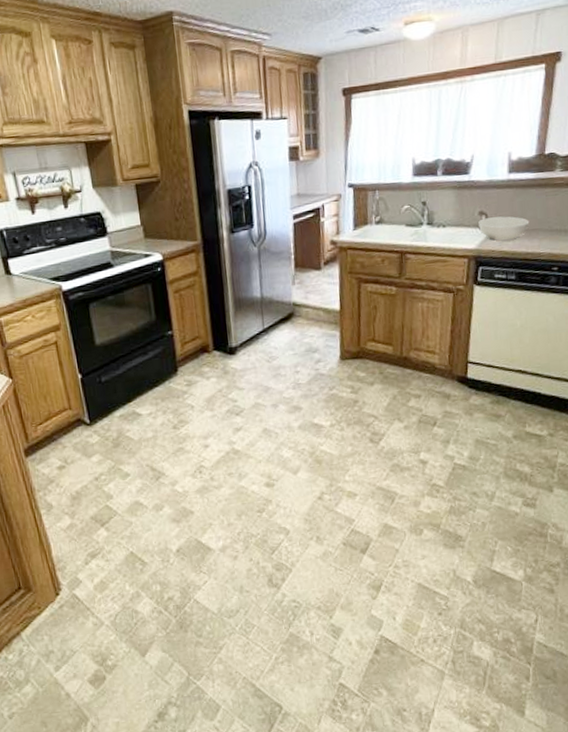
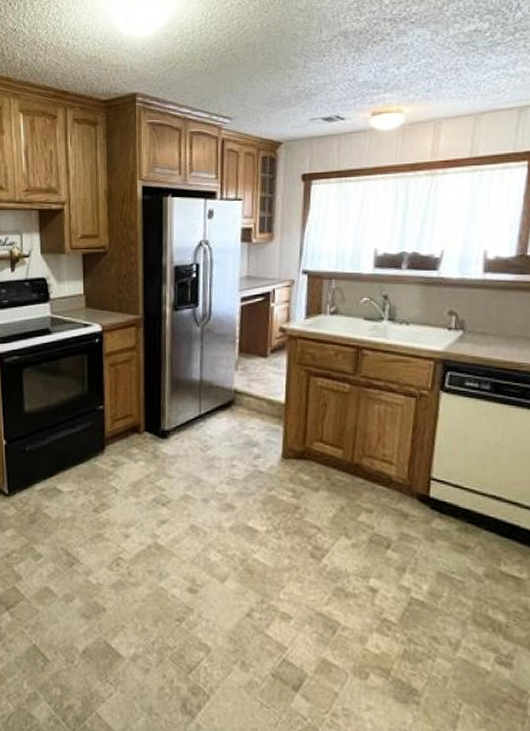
bowl: present [478,216,530,241] -> none [447,318,508,346]

